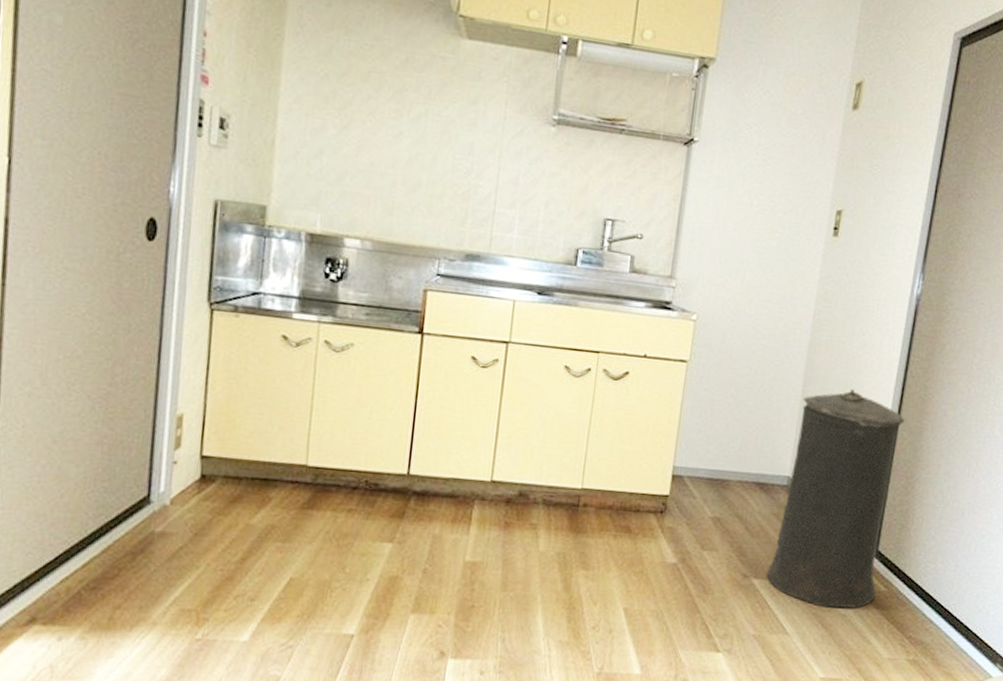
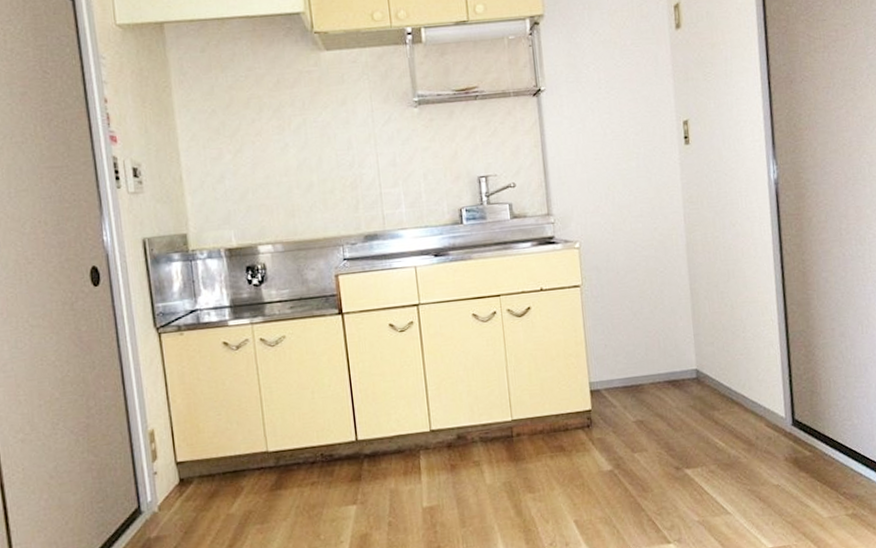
trash can: present [767,388,905,609] -> none [693,276,803,482]

